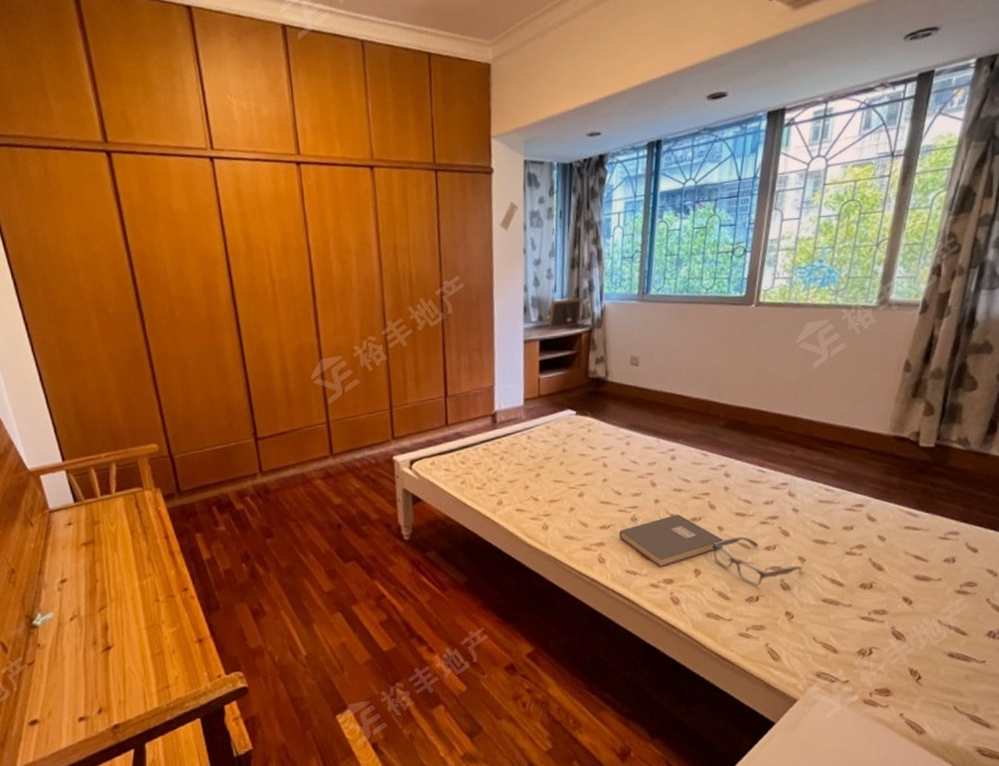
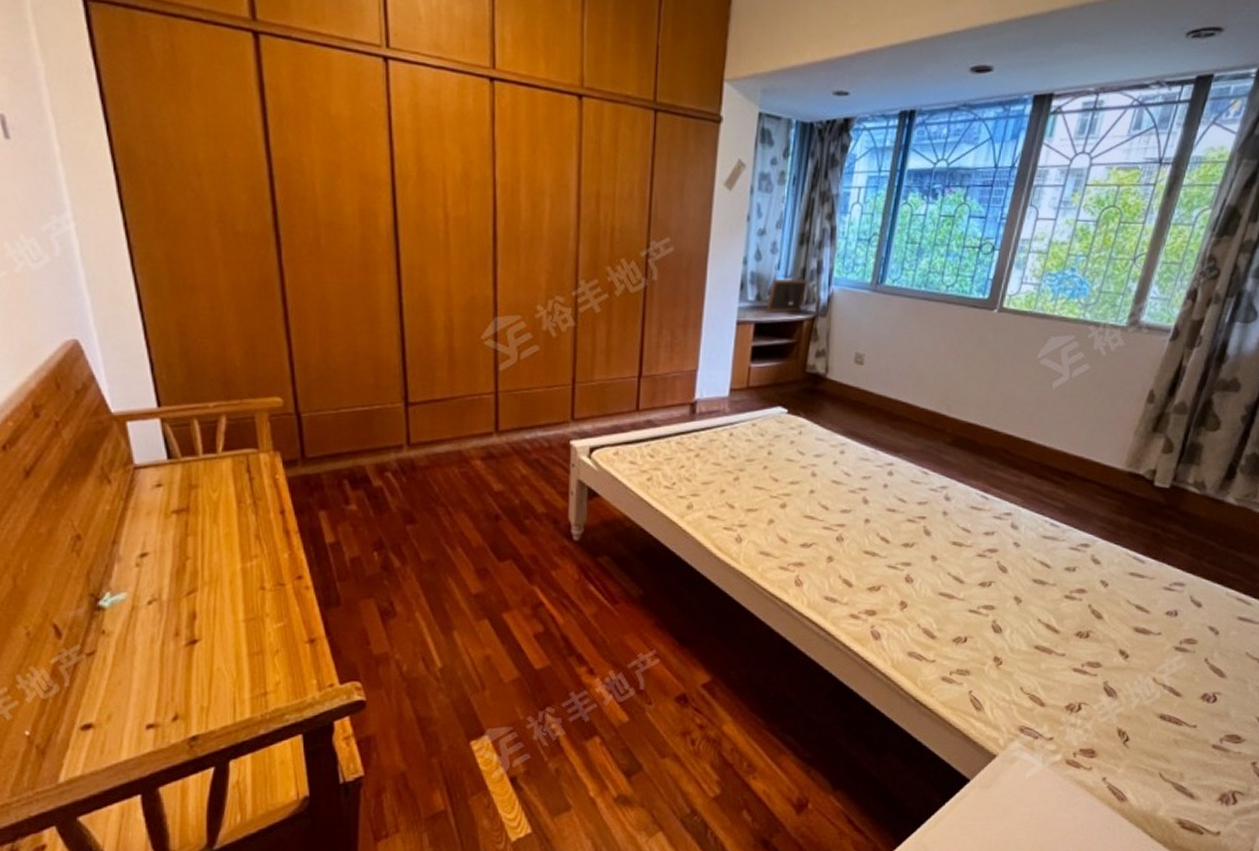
book: present [618,514,723,567] -> none [821,537,936,596]
eyeglasses: present [712,536,804,586] -> none [922,568,1019,625]

